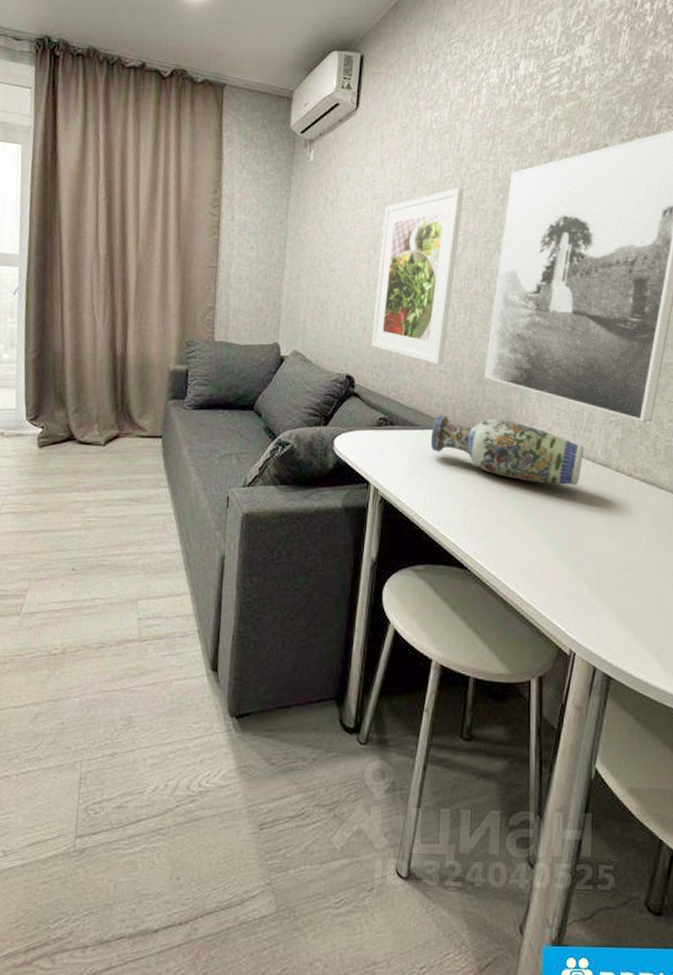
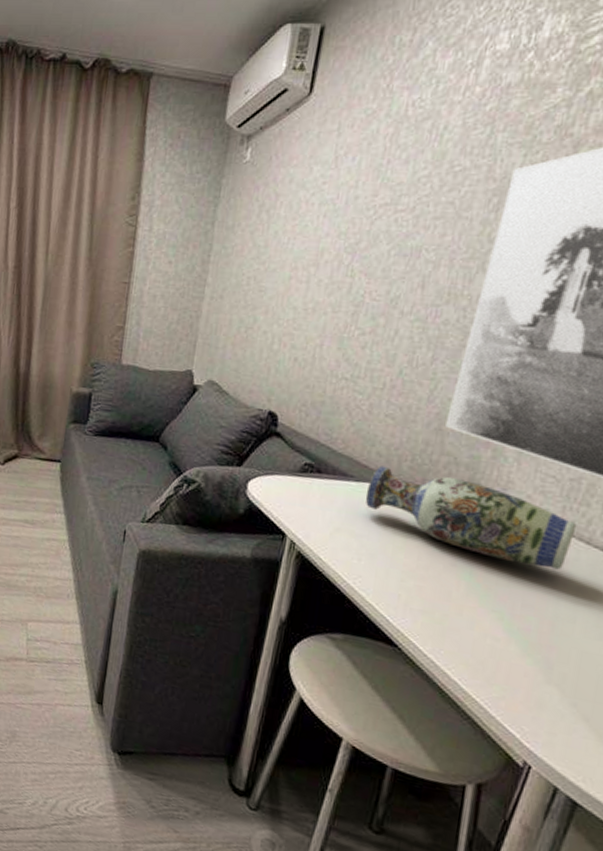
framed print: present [371,187,464,365] -> none [301,189,443,408]

